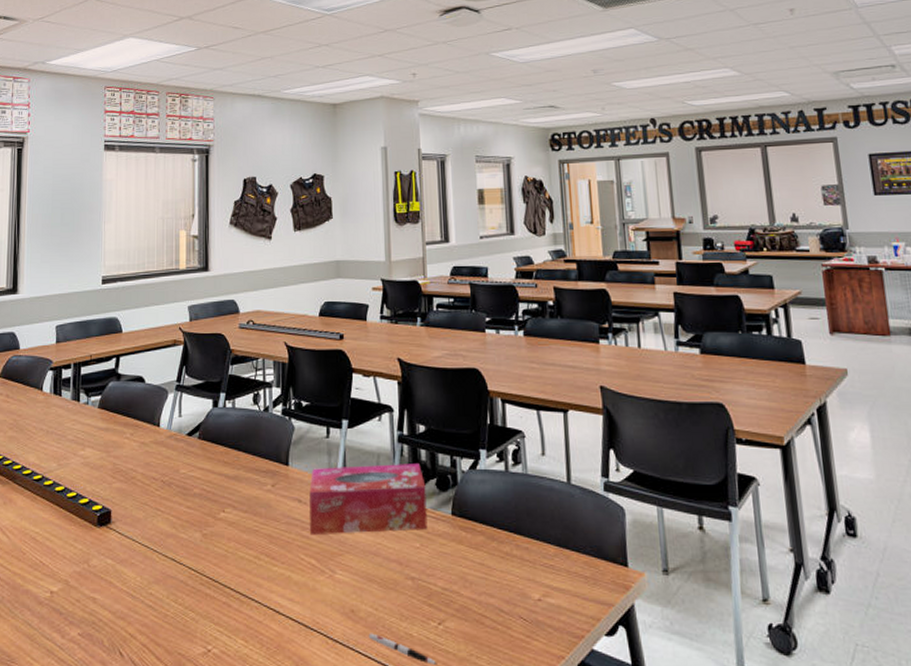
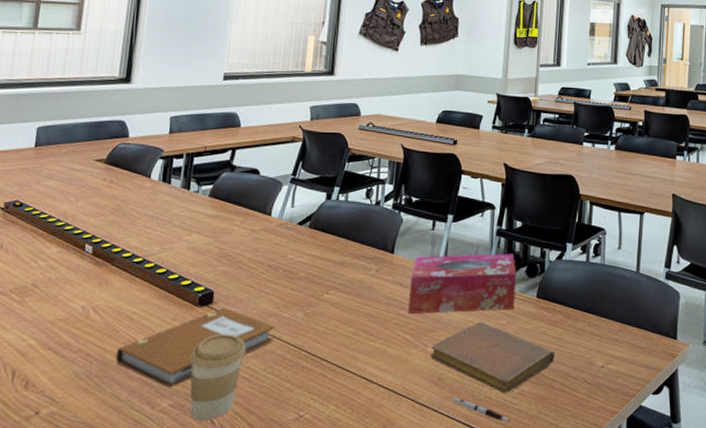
notebook: none [24,528,174,615] -> present [115,308,275,388]
coffee cup: none [93,557,147,652] -> present [189,334,246,421]
notebook: none [339,543,481,631] -> present [431,321,555,394]

